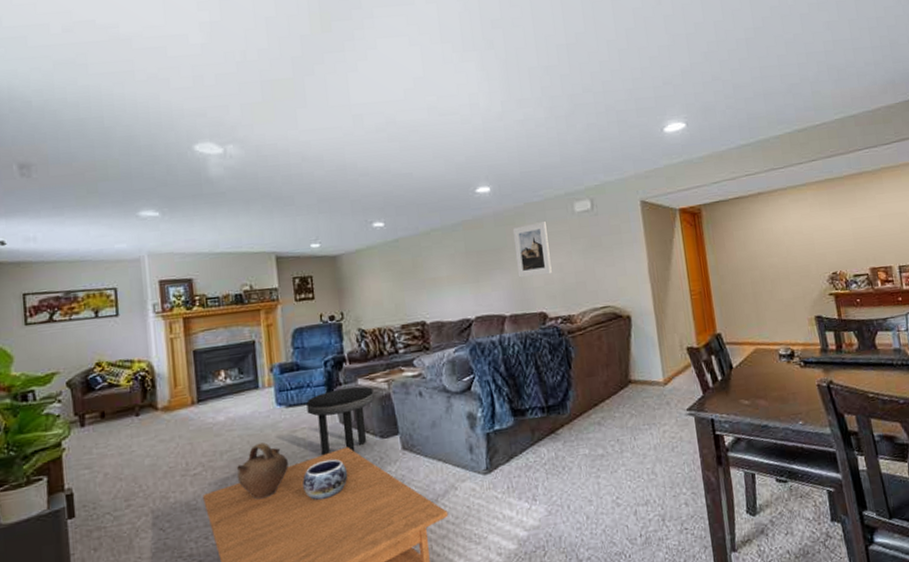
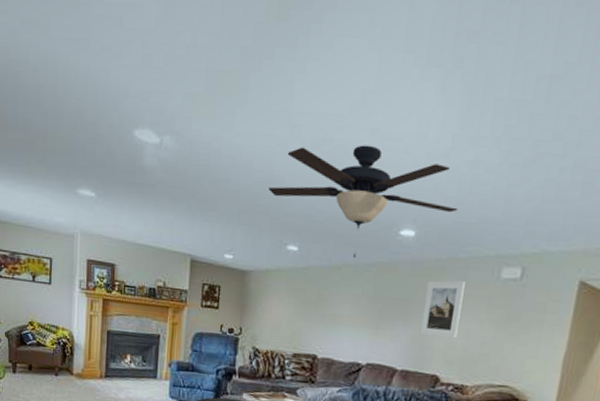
ceiling fan: none [343,121,522,221] -> present [269,145,458,258]

